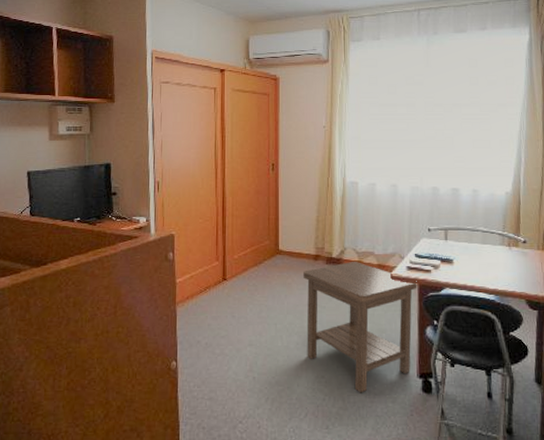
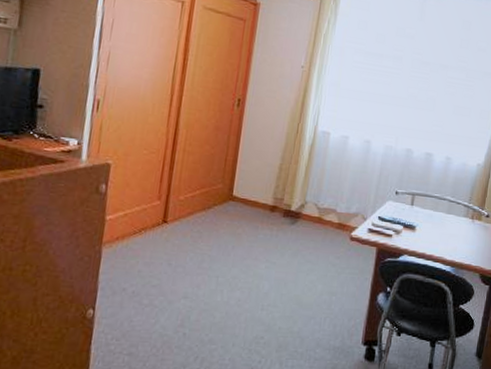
side table: present [303,262,417,393] -> none [247,217,376,357]

